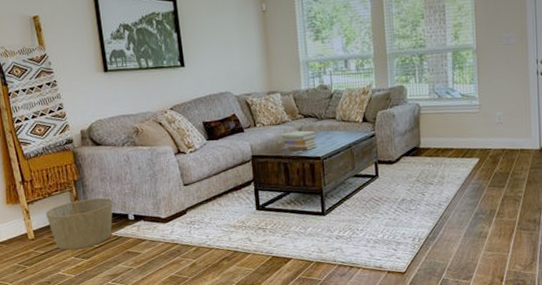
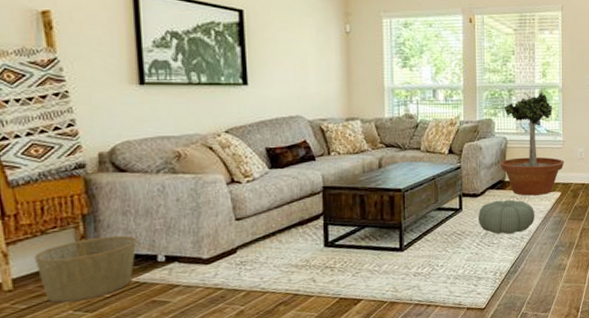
books: present [278,130,317,151] -> none [355,160,399,183]
pouf: none [395,166,453,201] -> present [478,199,535,234]
potted tree: none [413,53,482,163] -> present [500,90,565,196]

